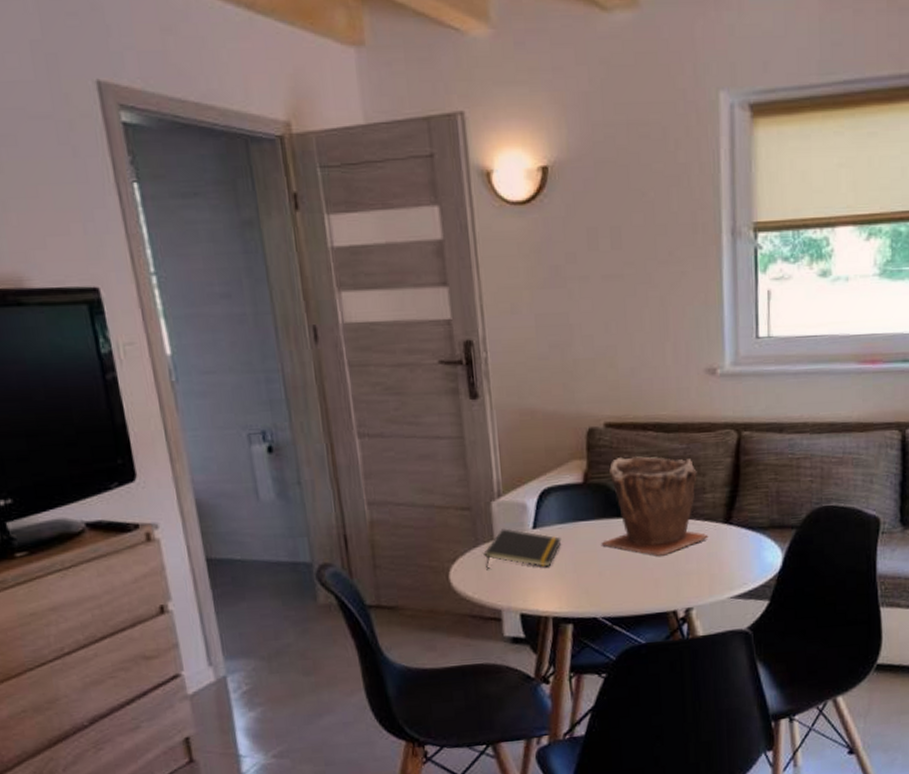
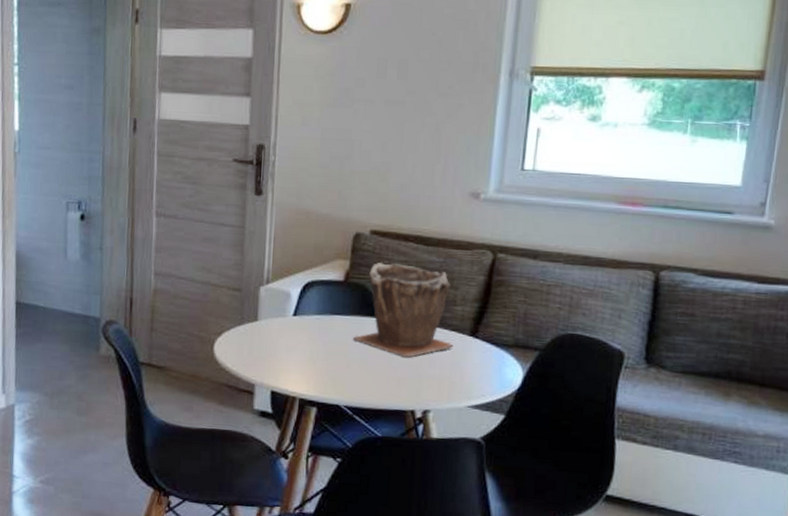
notepad: present [485,528,561,570] -> none [247,312,317,352]

